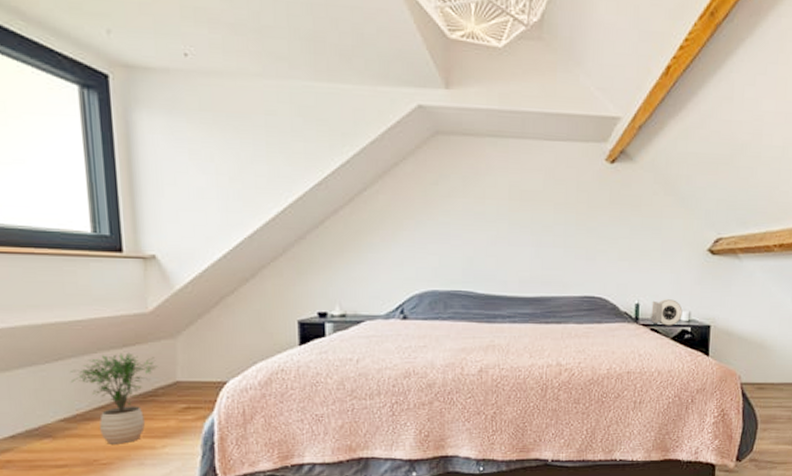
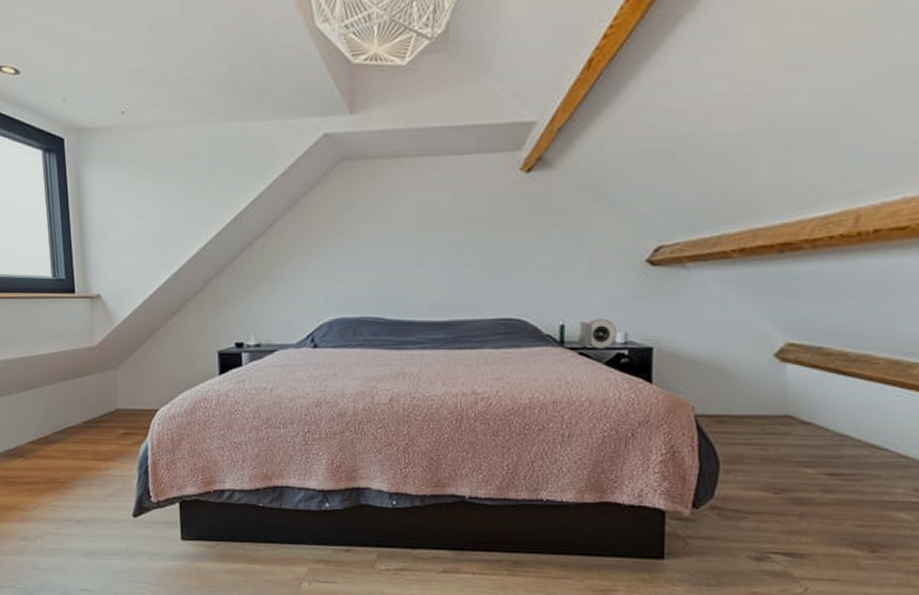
potted plant: present [69,352,158,444] -> none [36,382,103,465]

